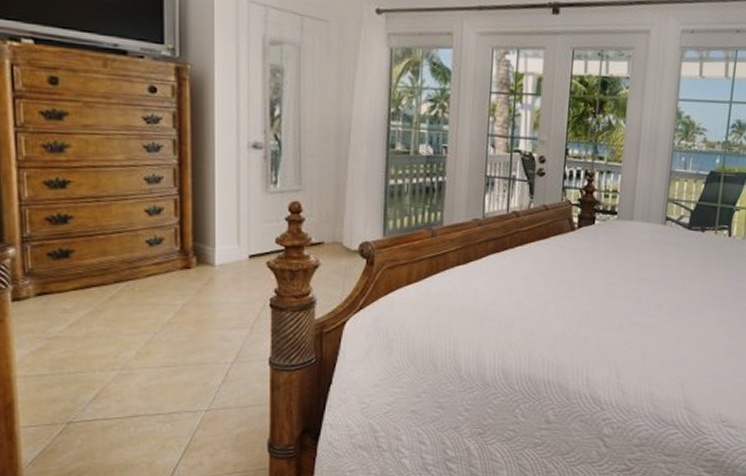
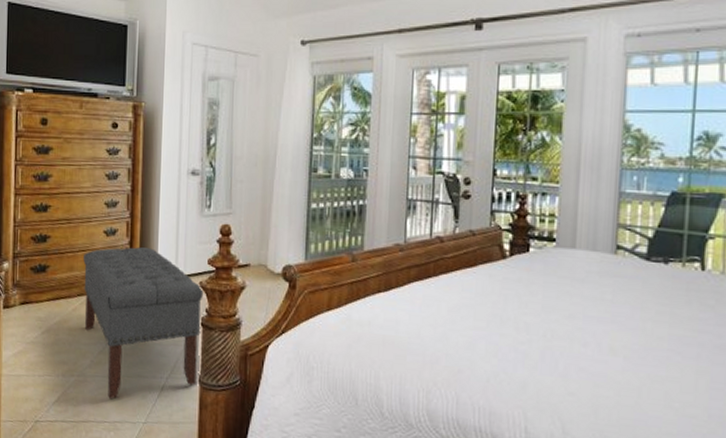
bench: none [120,227,272,390] -> present [83,247,204,400]

